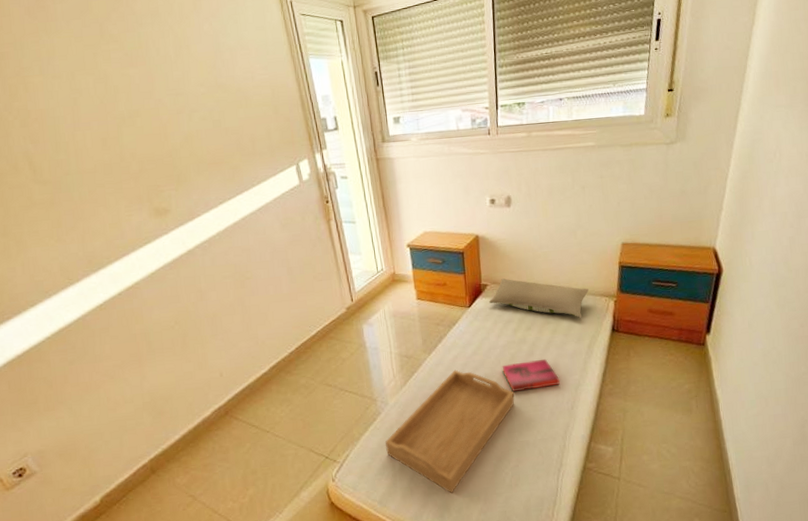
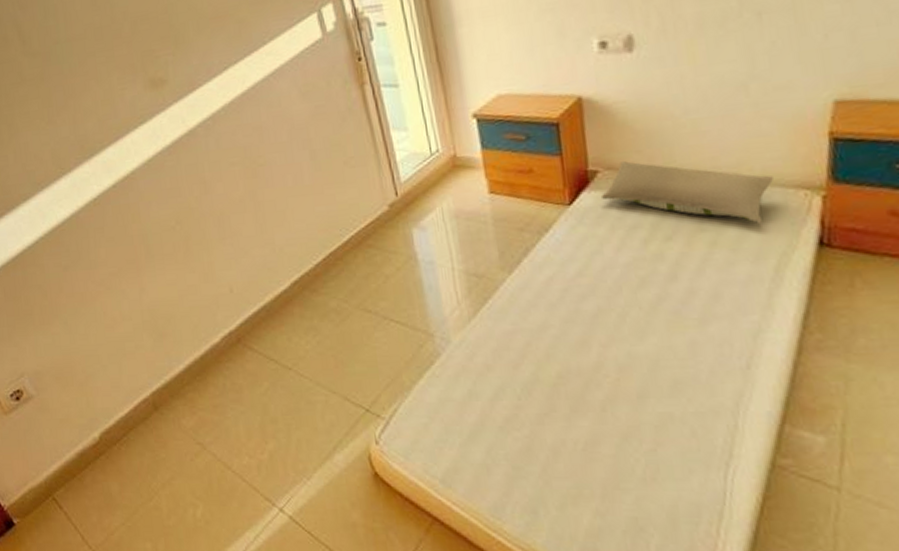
serving tray: present [385,369,515,494] -> none [448,297,648,481]
hardback book: present [502,358,561,392] -> none [625,286,726,336]

